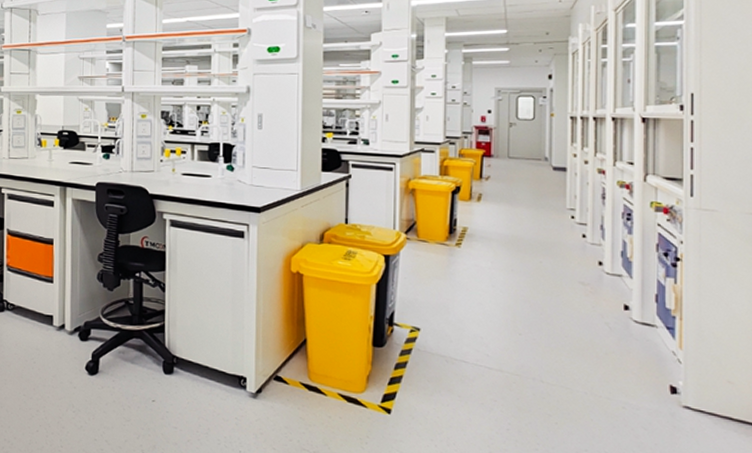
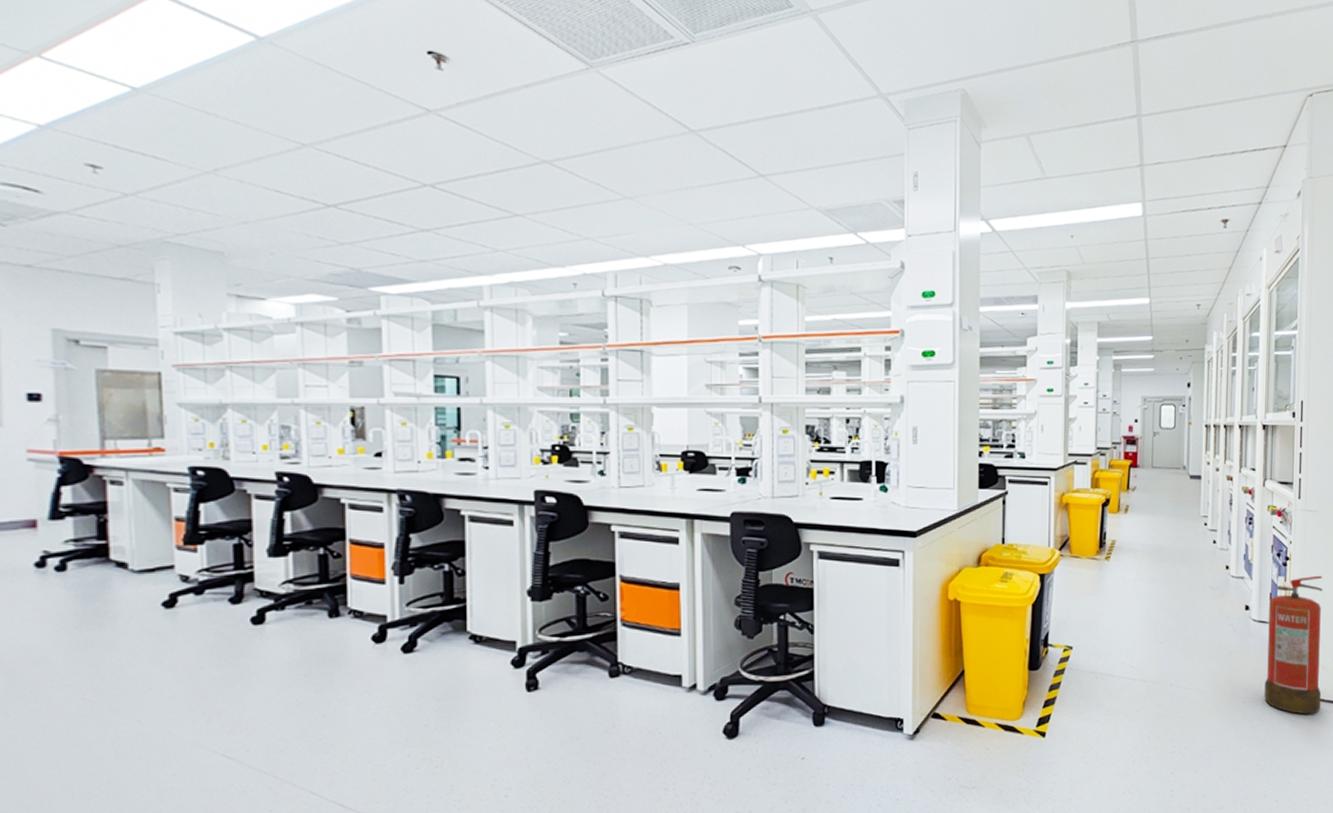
fire extinguisher: none [651,280,728,433] -> present [1264,575,1323,715]

